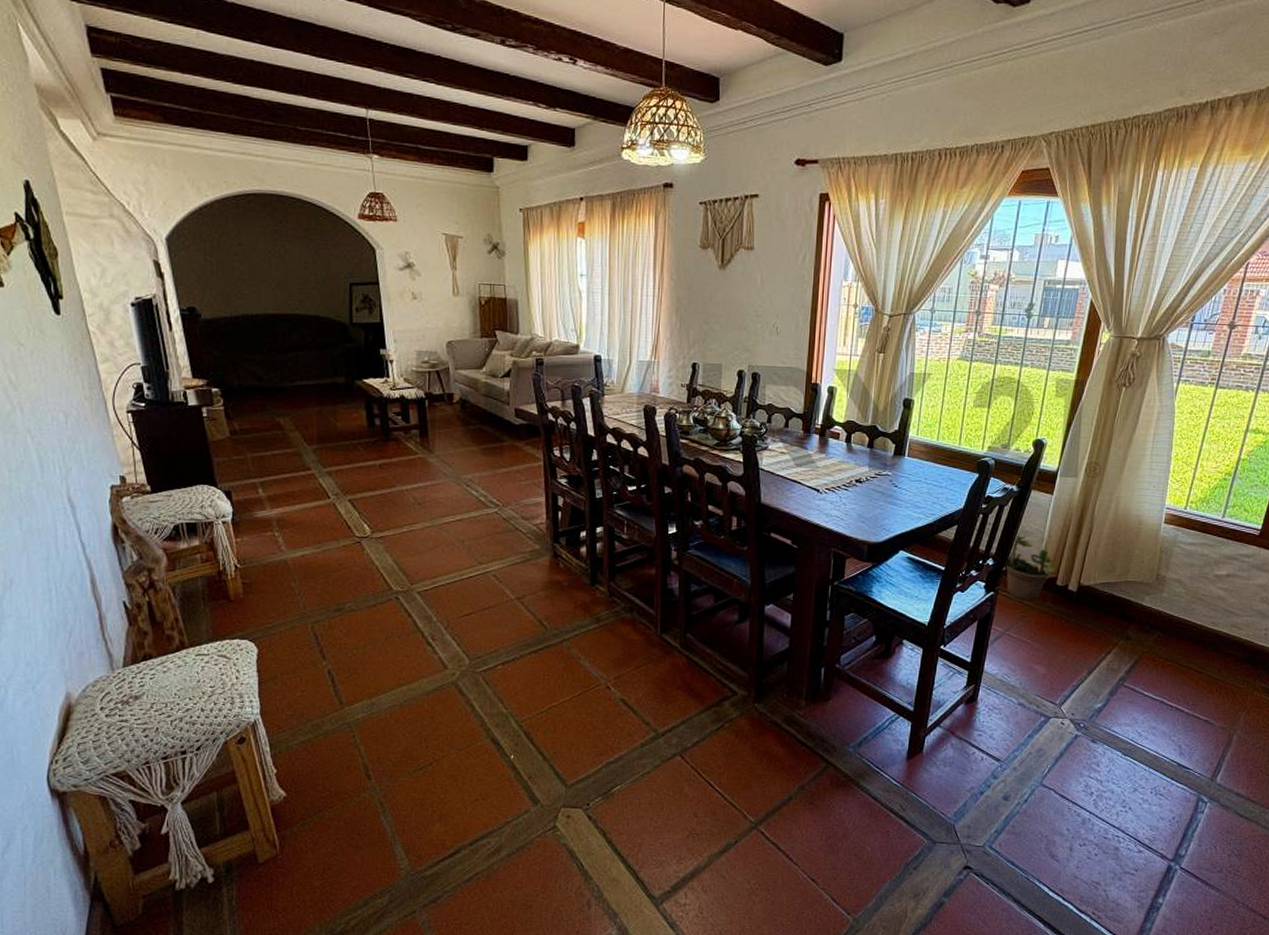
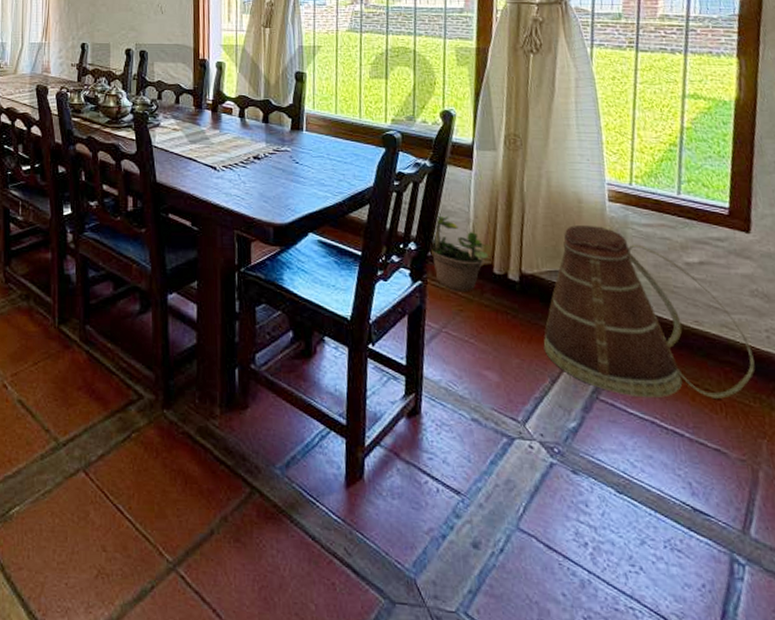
basket: none [1087,543,1251,684] -> present [543,224,756,399]

